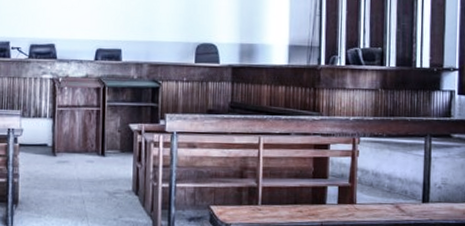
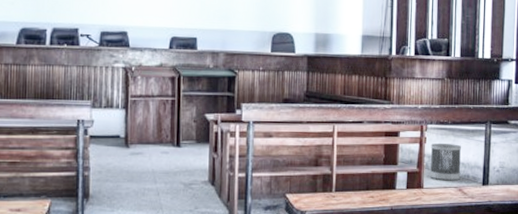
wastebasket: none [363,157,399,197] -> present [429,143,462,181]

